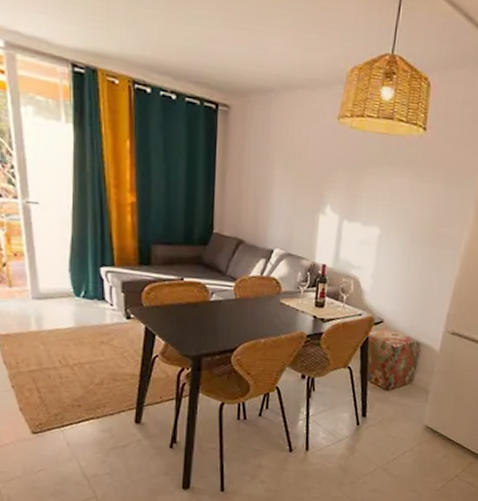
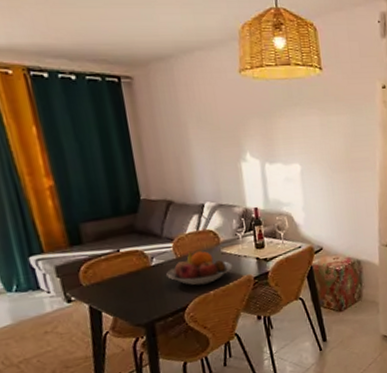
fruit bowl: none [223,294,289,331] -> present [166,250,233,286]

